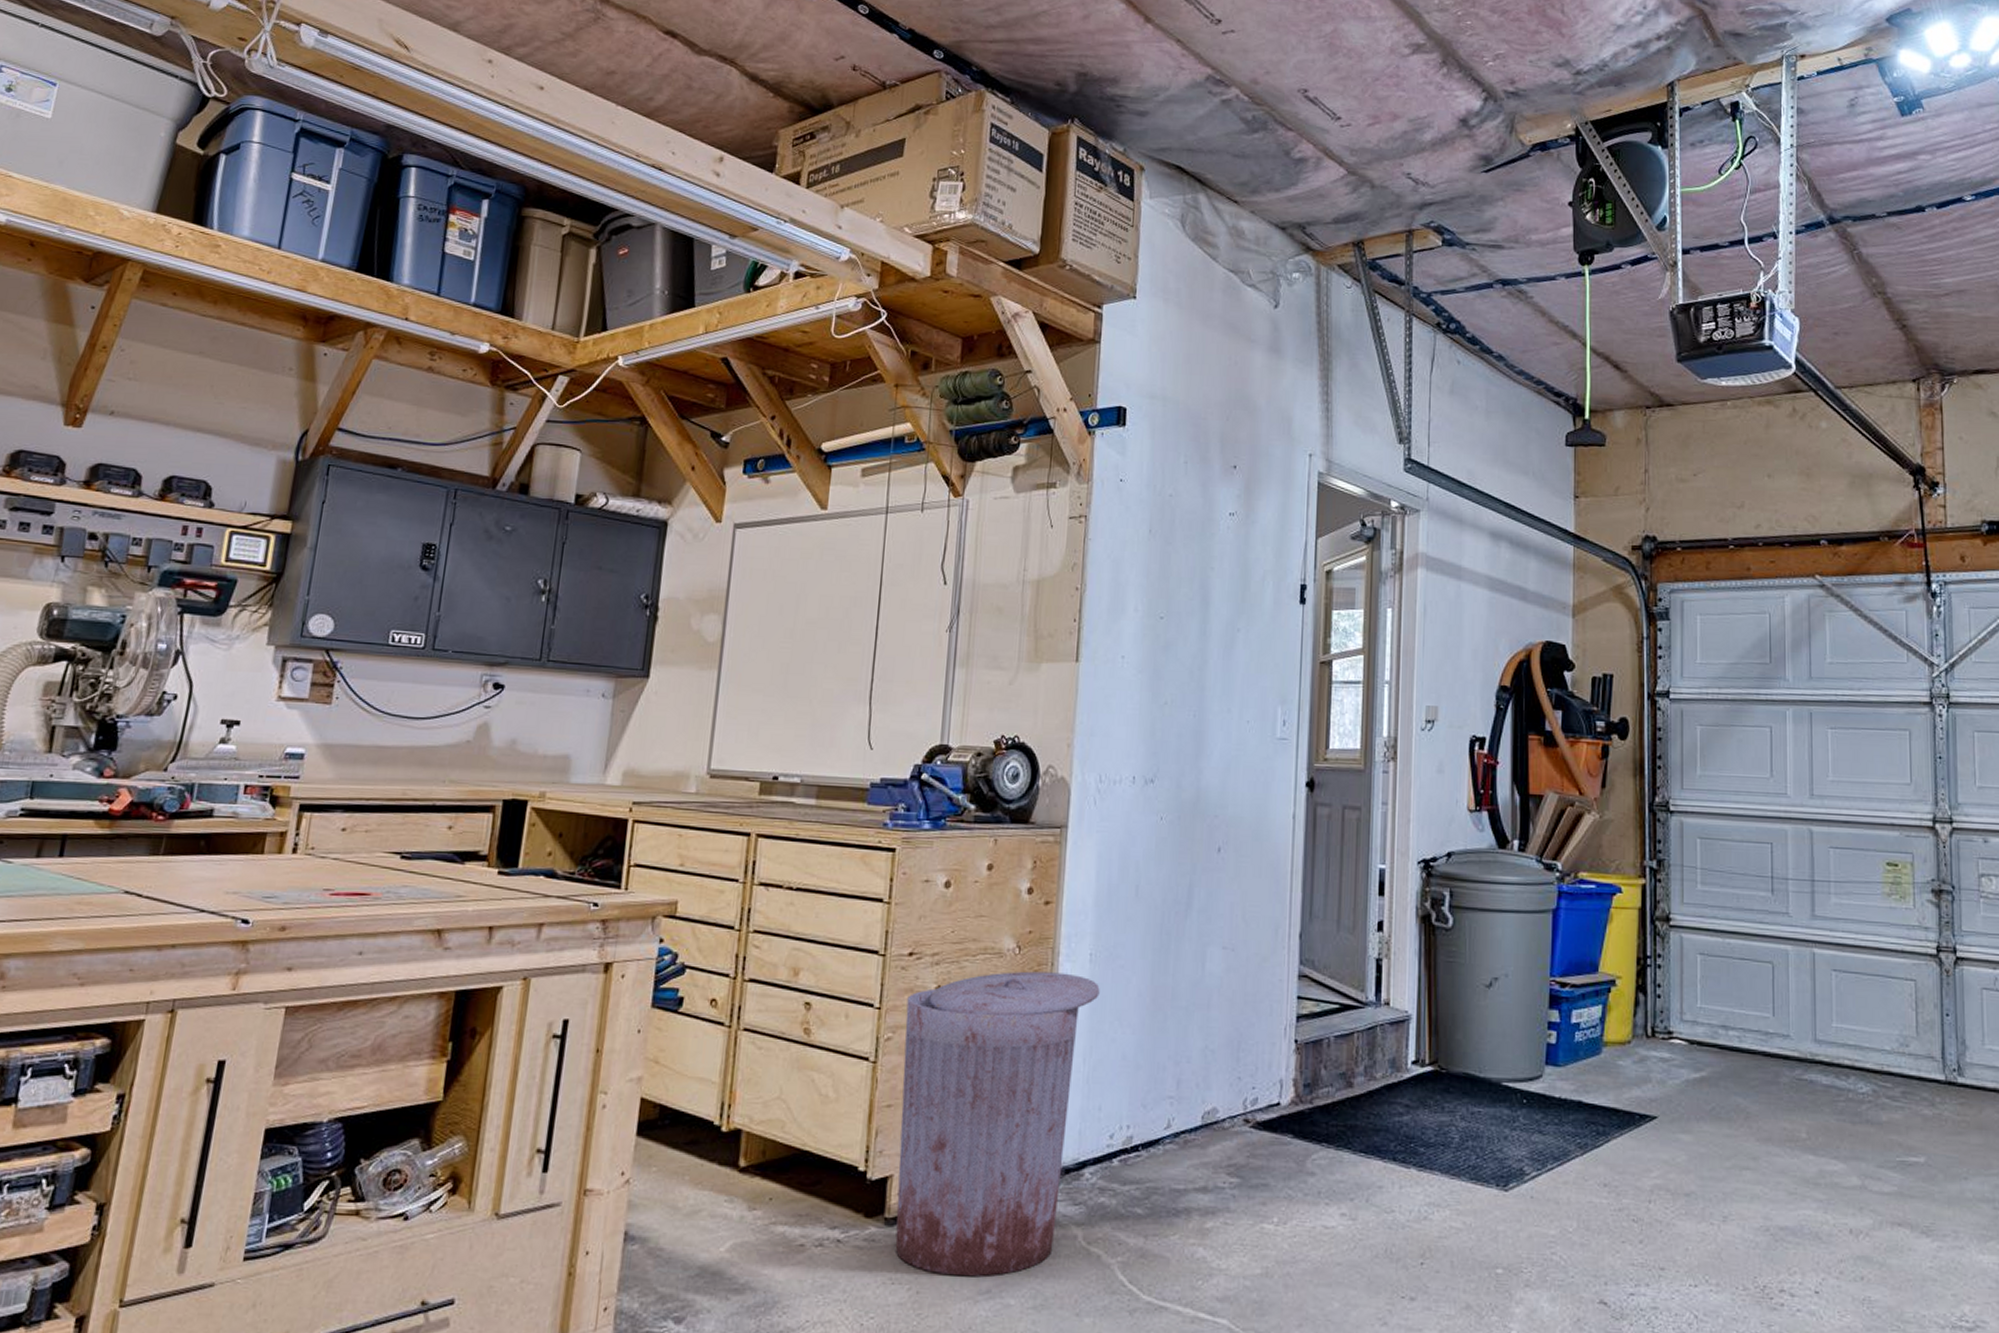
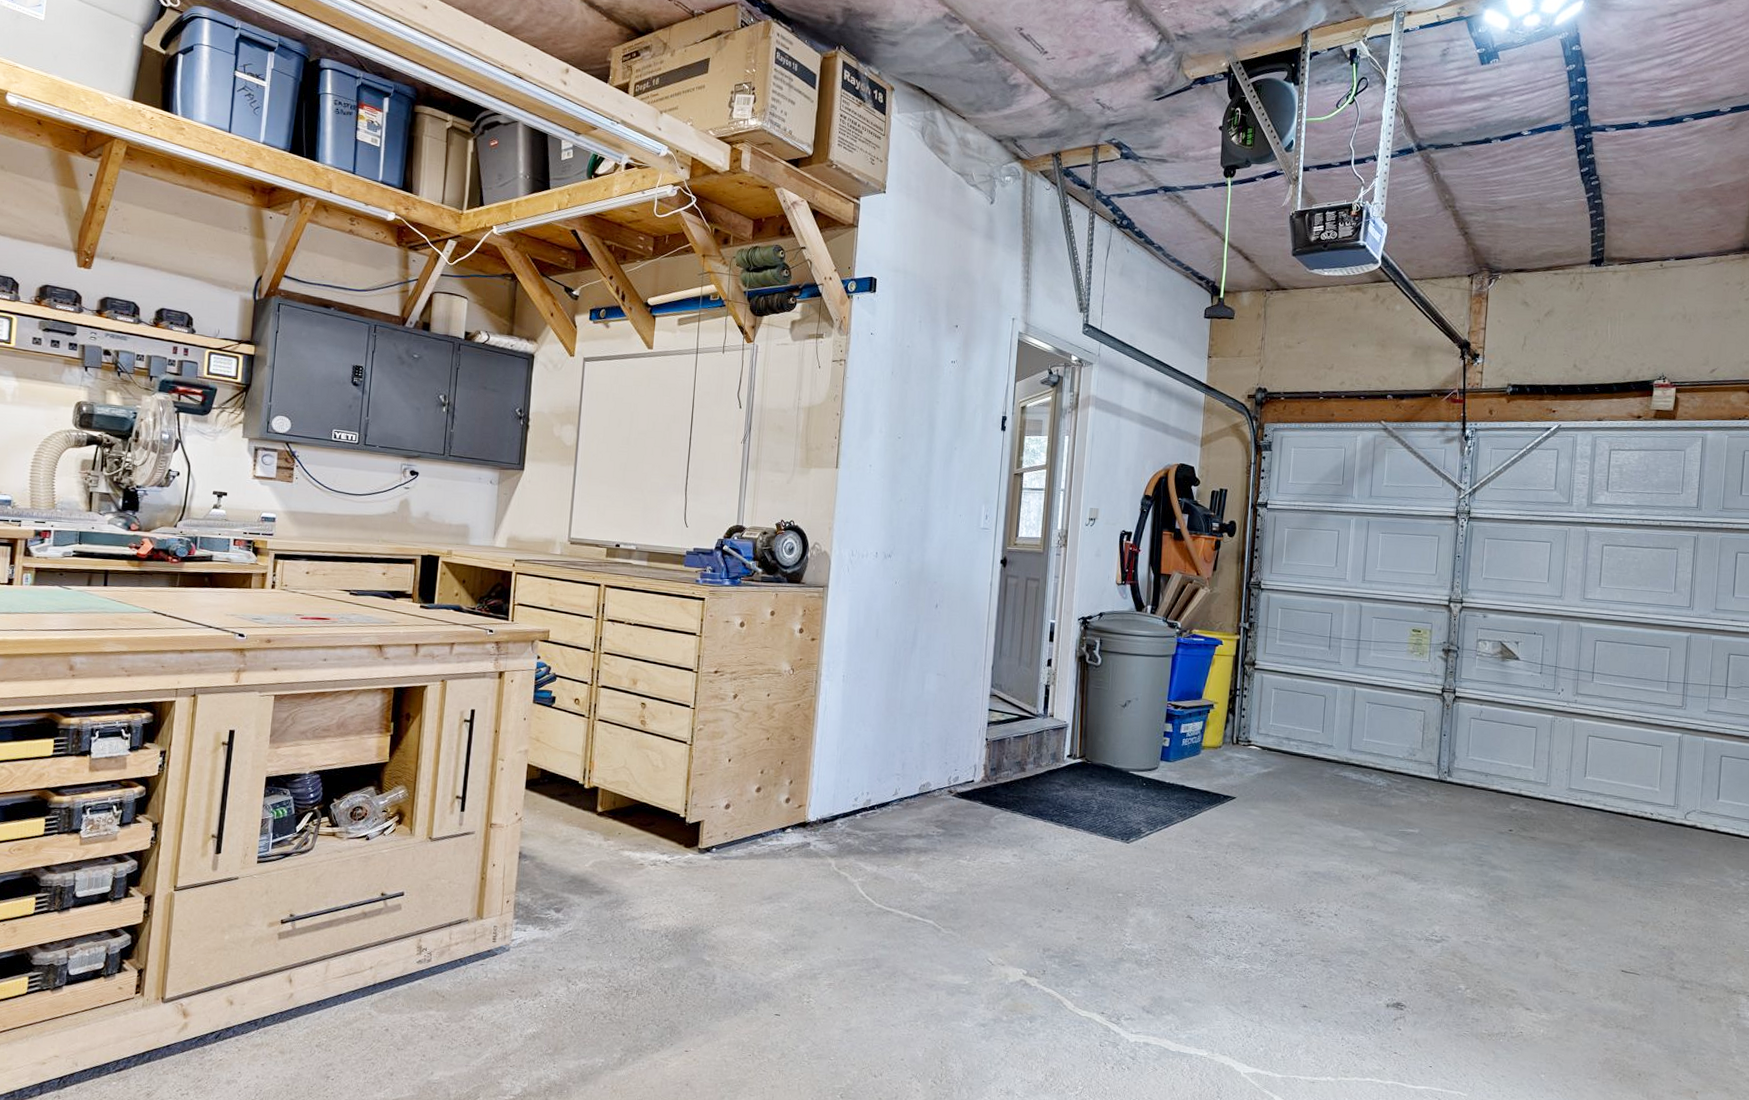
trash can: present [895,971,1100,1277] -> none [706,686,850,888]

